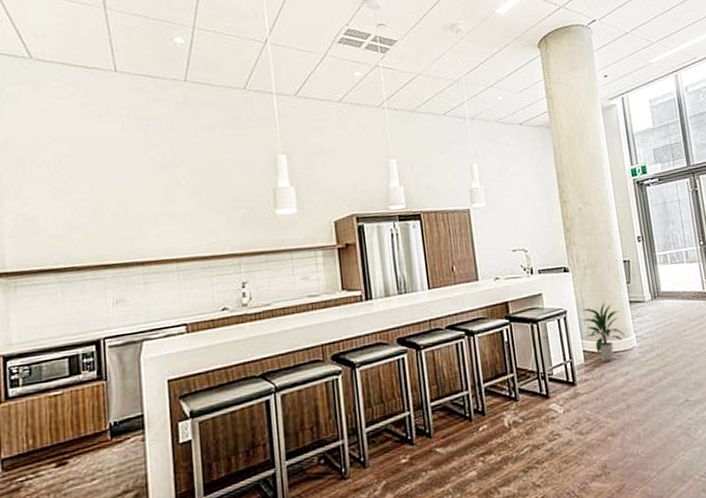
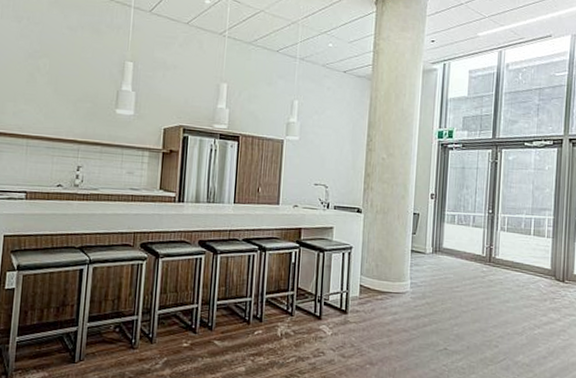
indoor plant: present [582,303,626,362] -> none [364,247,401,299]

